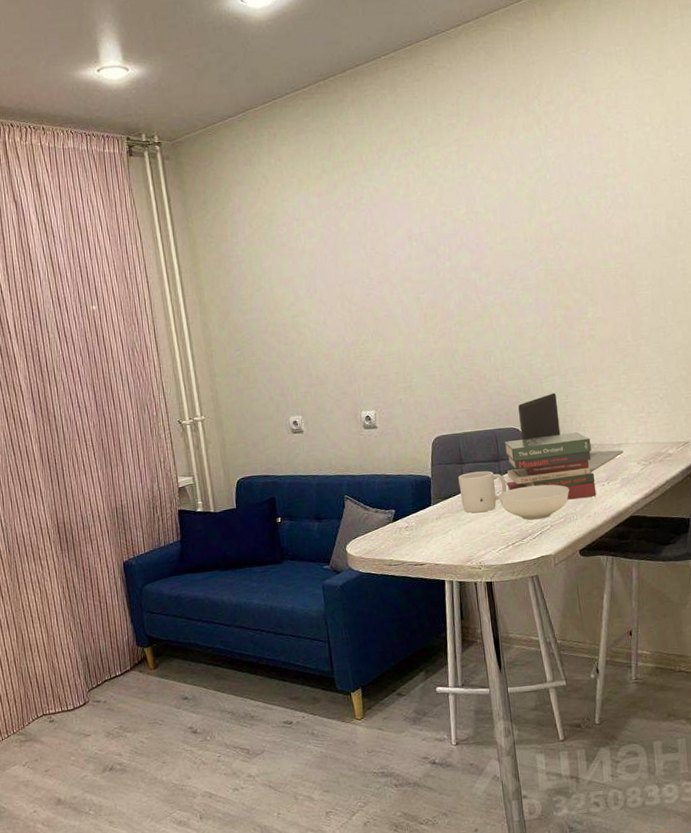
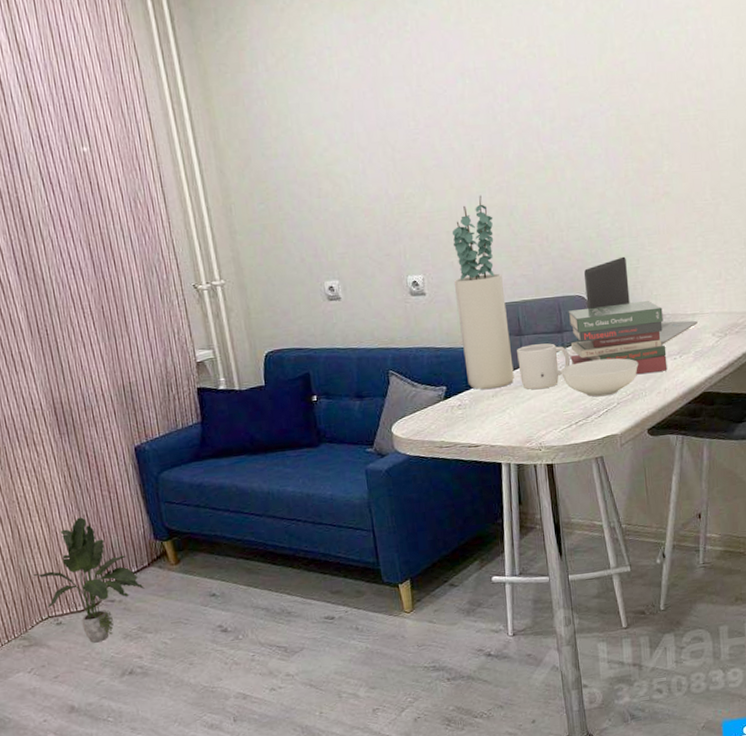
potted plant: none [32,624,126,740] -> present [33,517,145,643]
vase: none [400,340,456,513] -> present [451,195,514,390]

